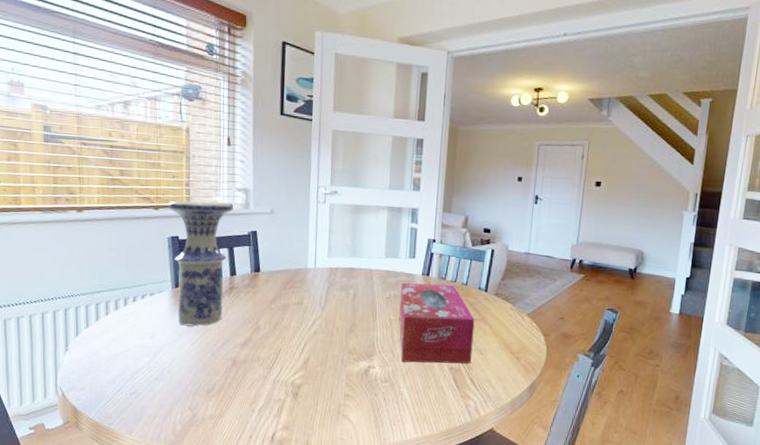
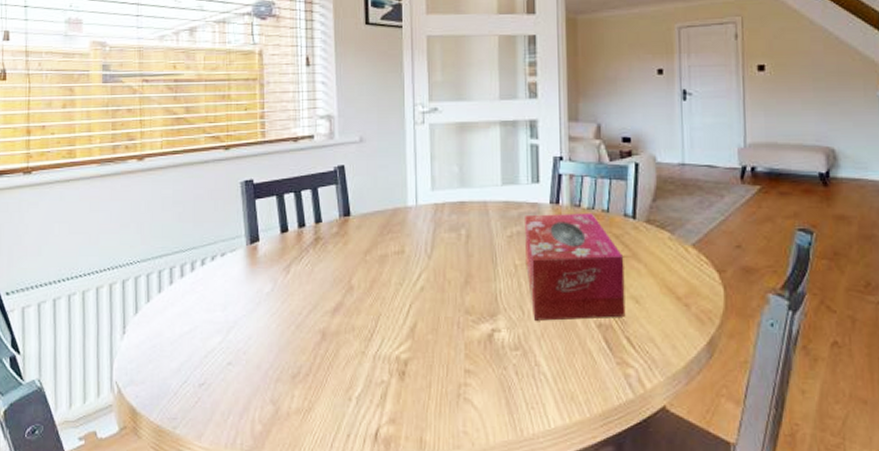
vase: present [168,200,234,327] -> none [240,134,317,292]

